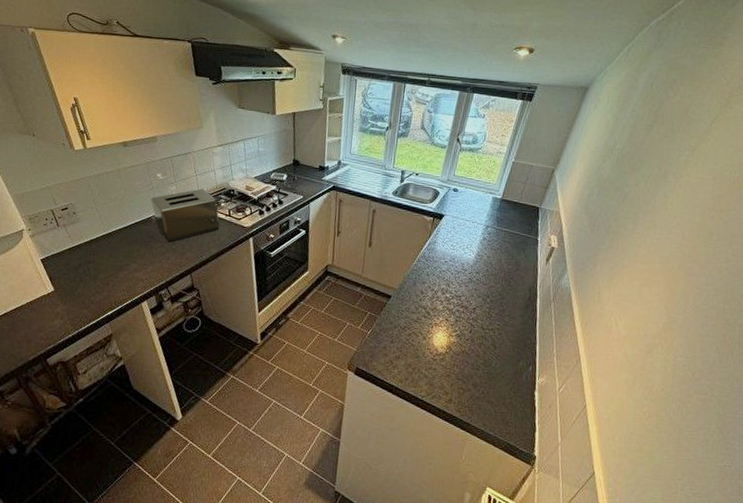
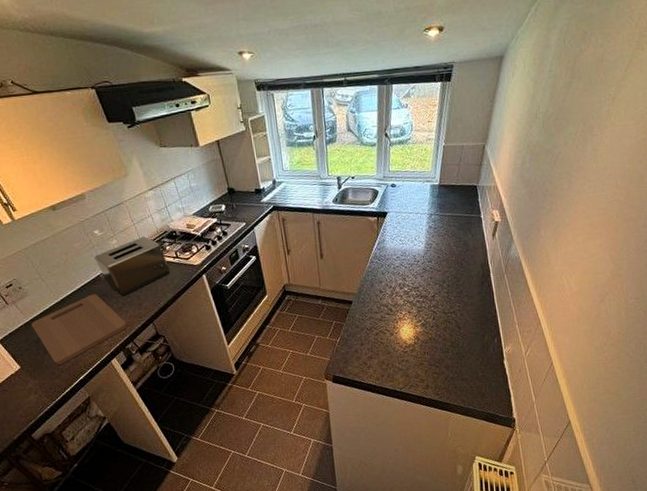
cutting board: none [75,233,166,296] -> present [31,294,127,365]

